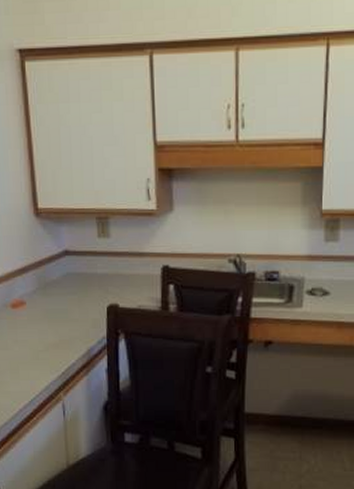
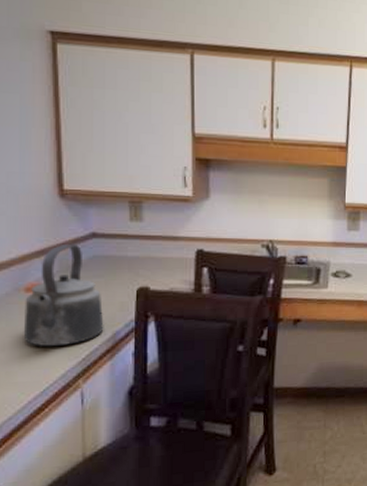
kettle: none [11,261,80,360] -> present [23,243,104,347]

